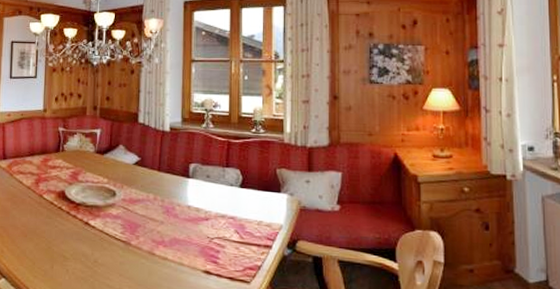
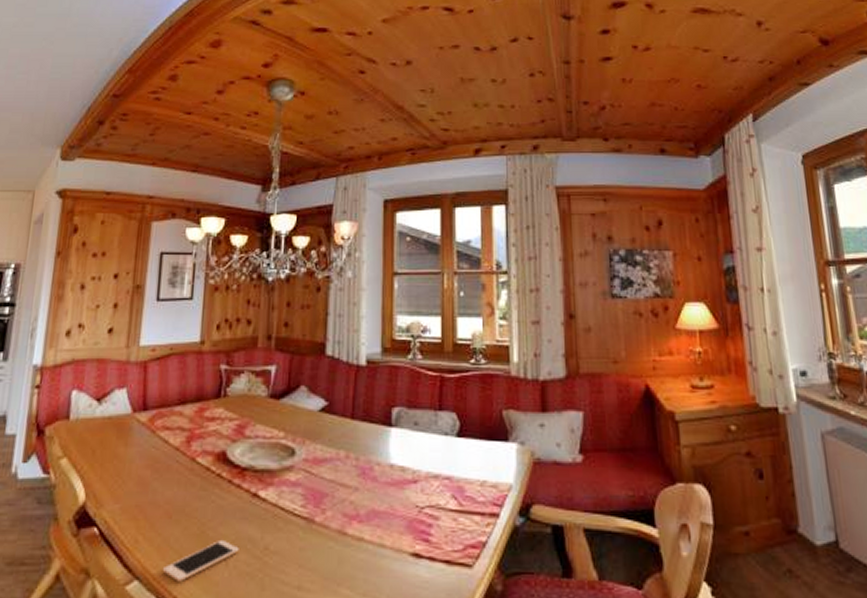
cell phone: none [21,254,76,281] -> present [162,541,239,581]

